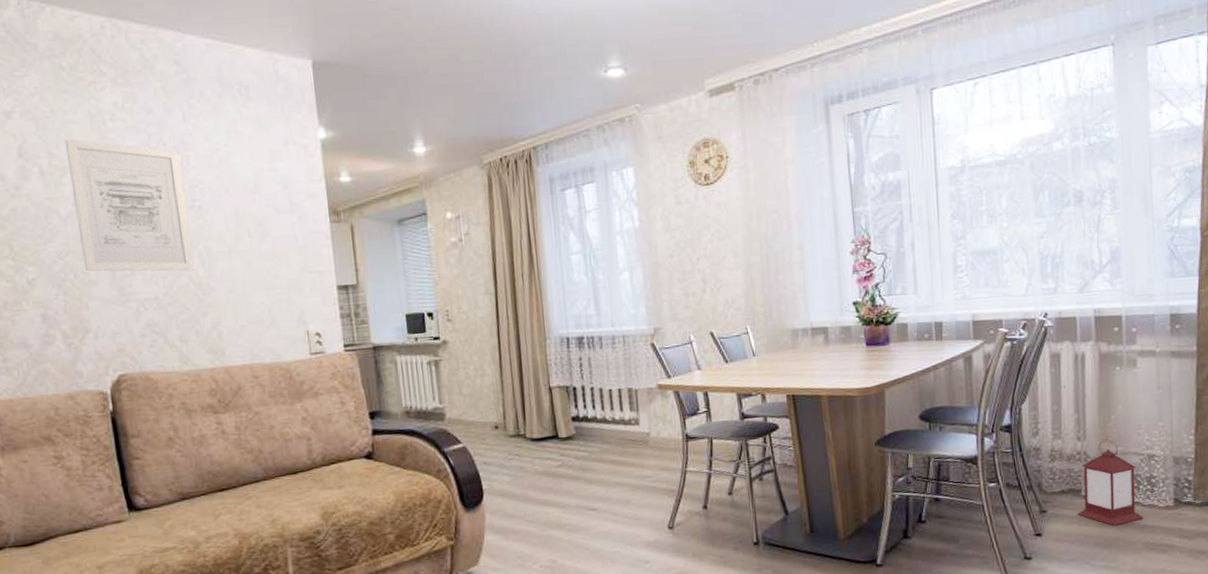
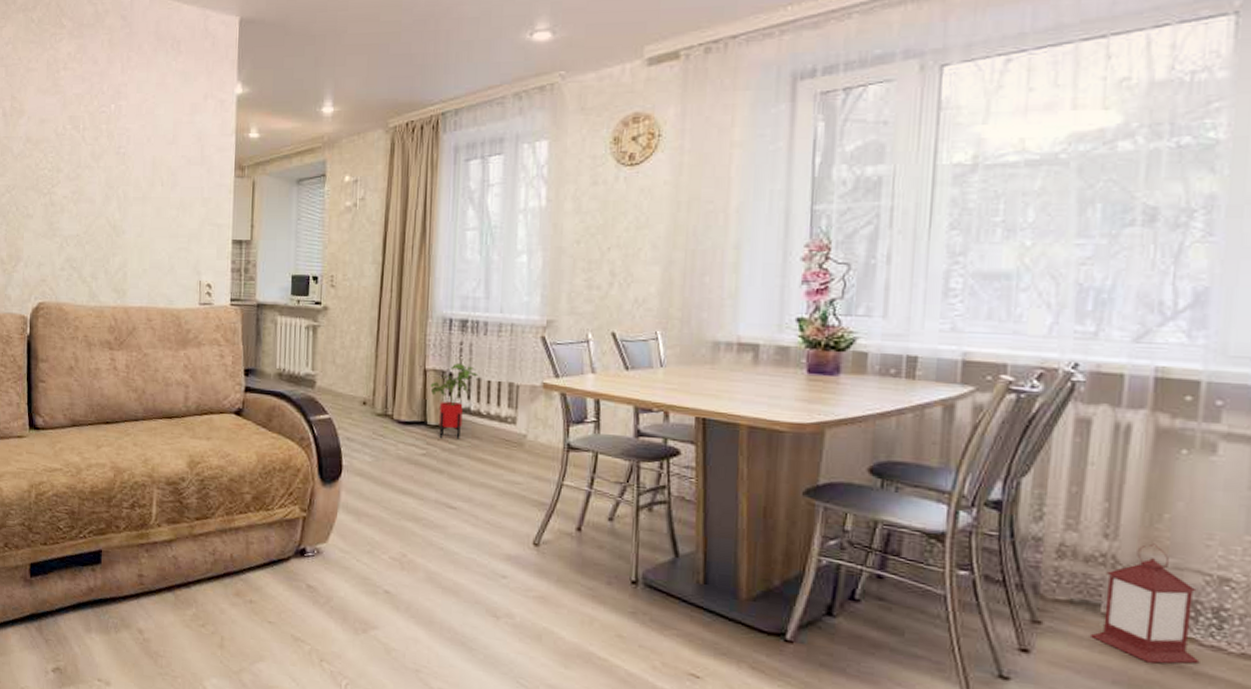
wall art: present [64,139,195,272] -> none [25,85,114,213]
house plant: none [557,377,600,448] -> present [430,363,479,439]

